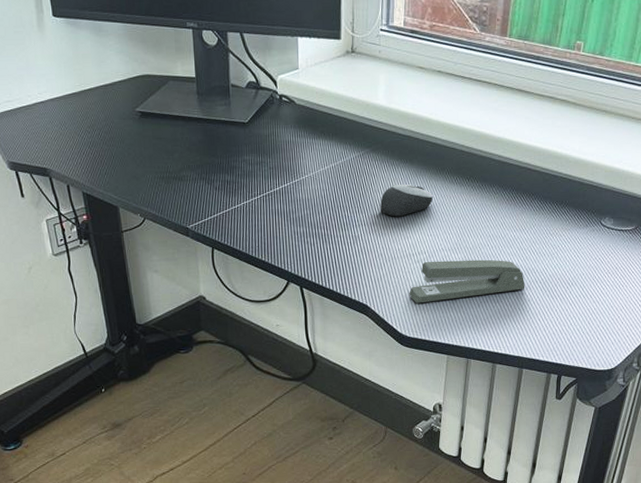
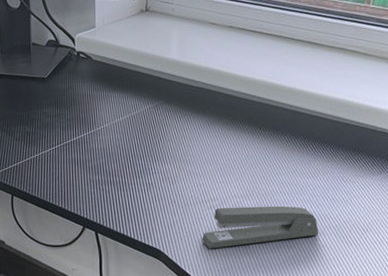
computer mouse: present [380,184,434,217] -> none [173,134,226,165]

